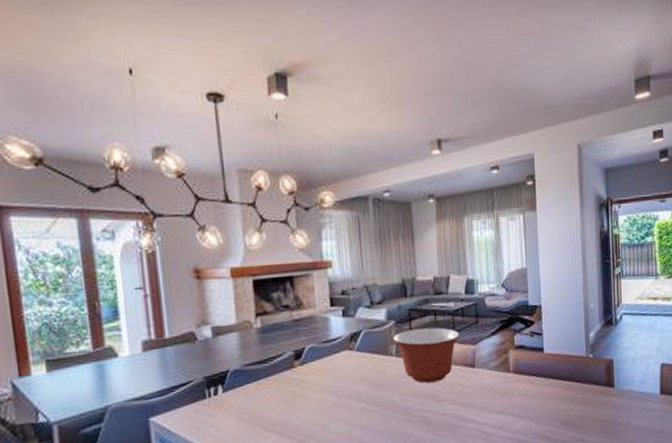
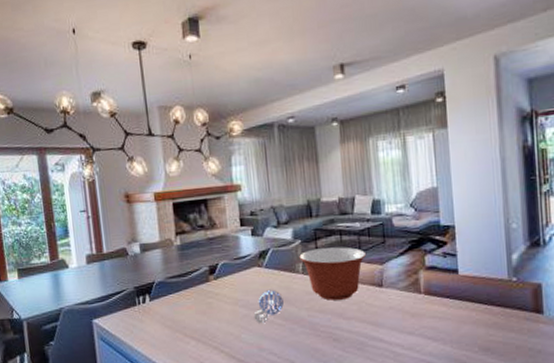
decorative ball: none [343,373,376,412] -> present [254,289,284,324]

